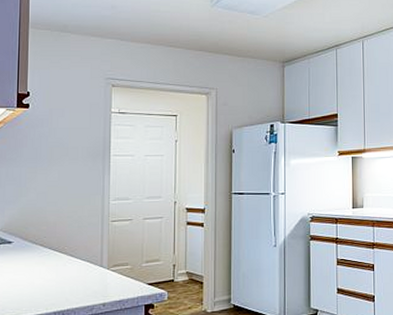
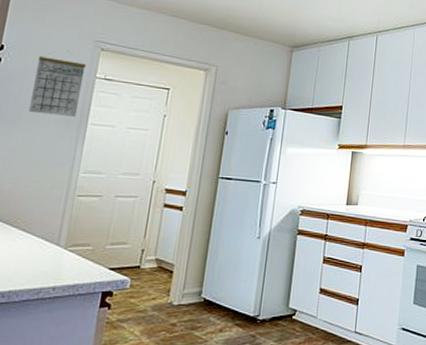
calendar: none [60,91,101,151] -> present [29,52,86,117]

